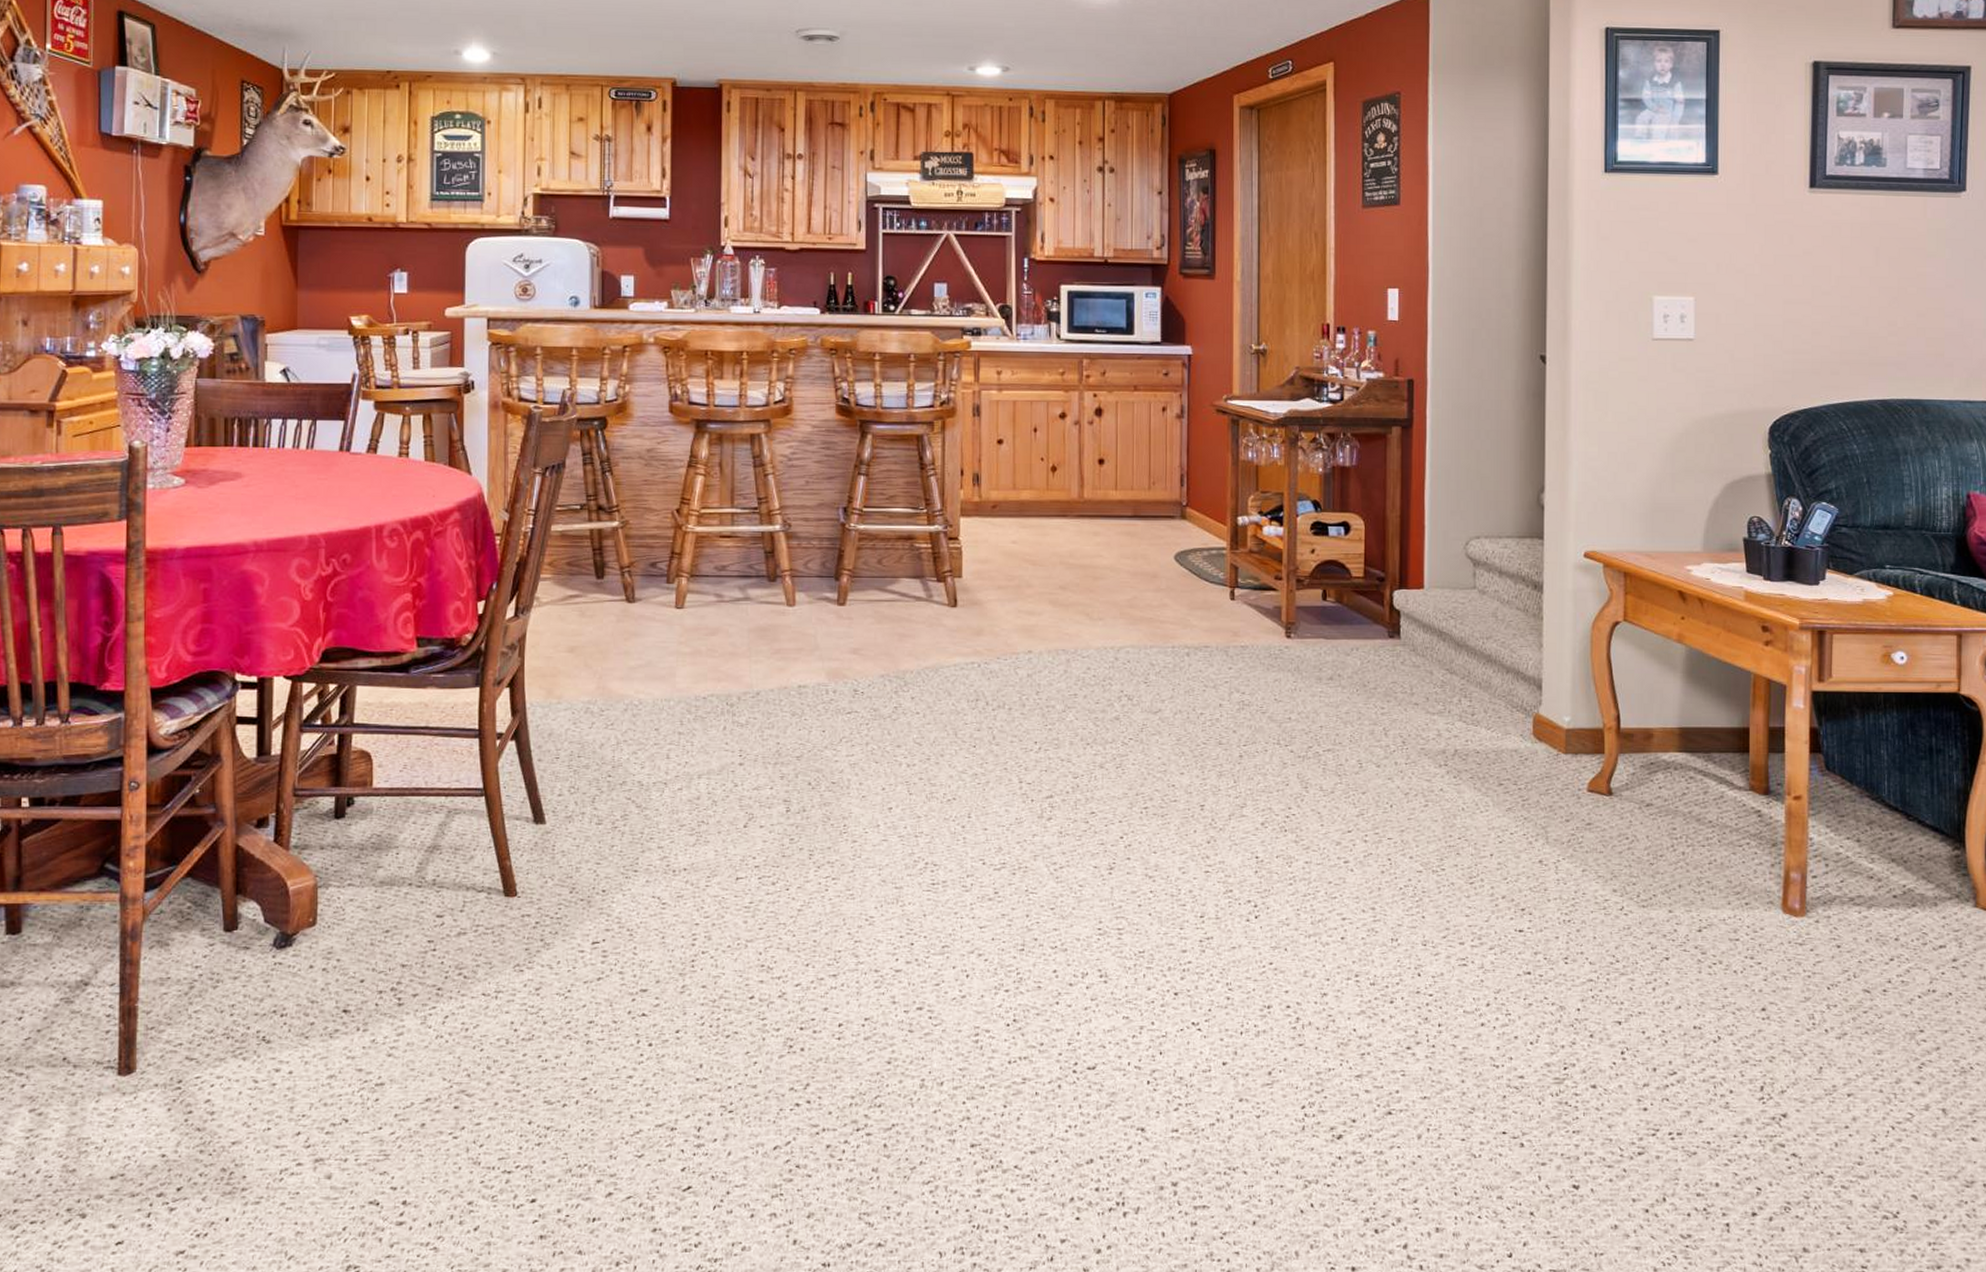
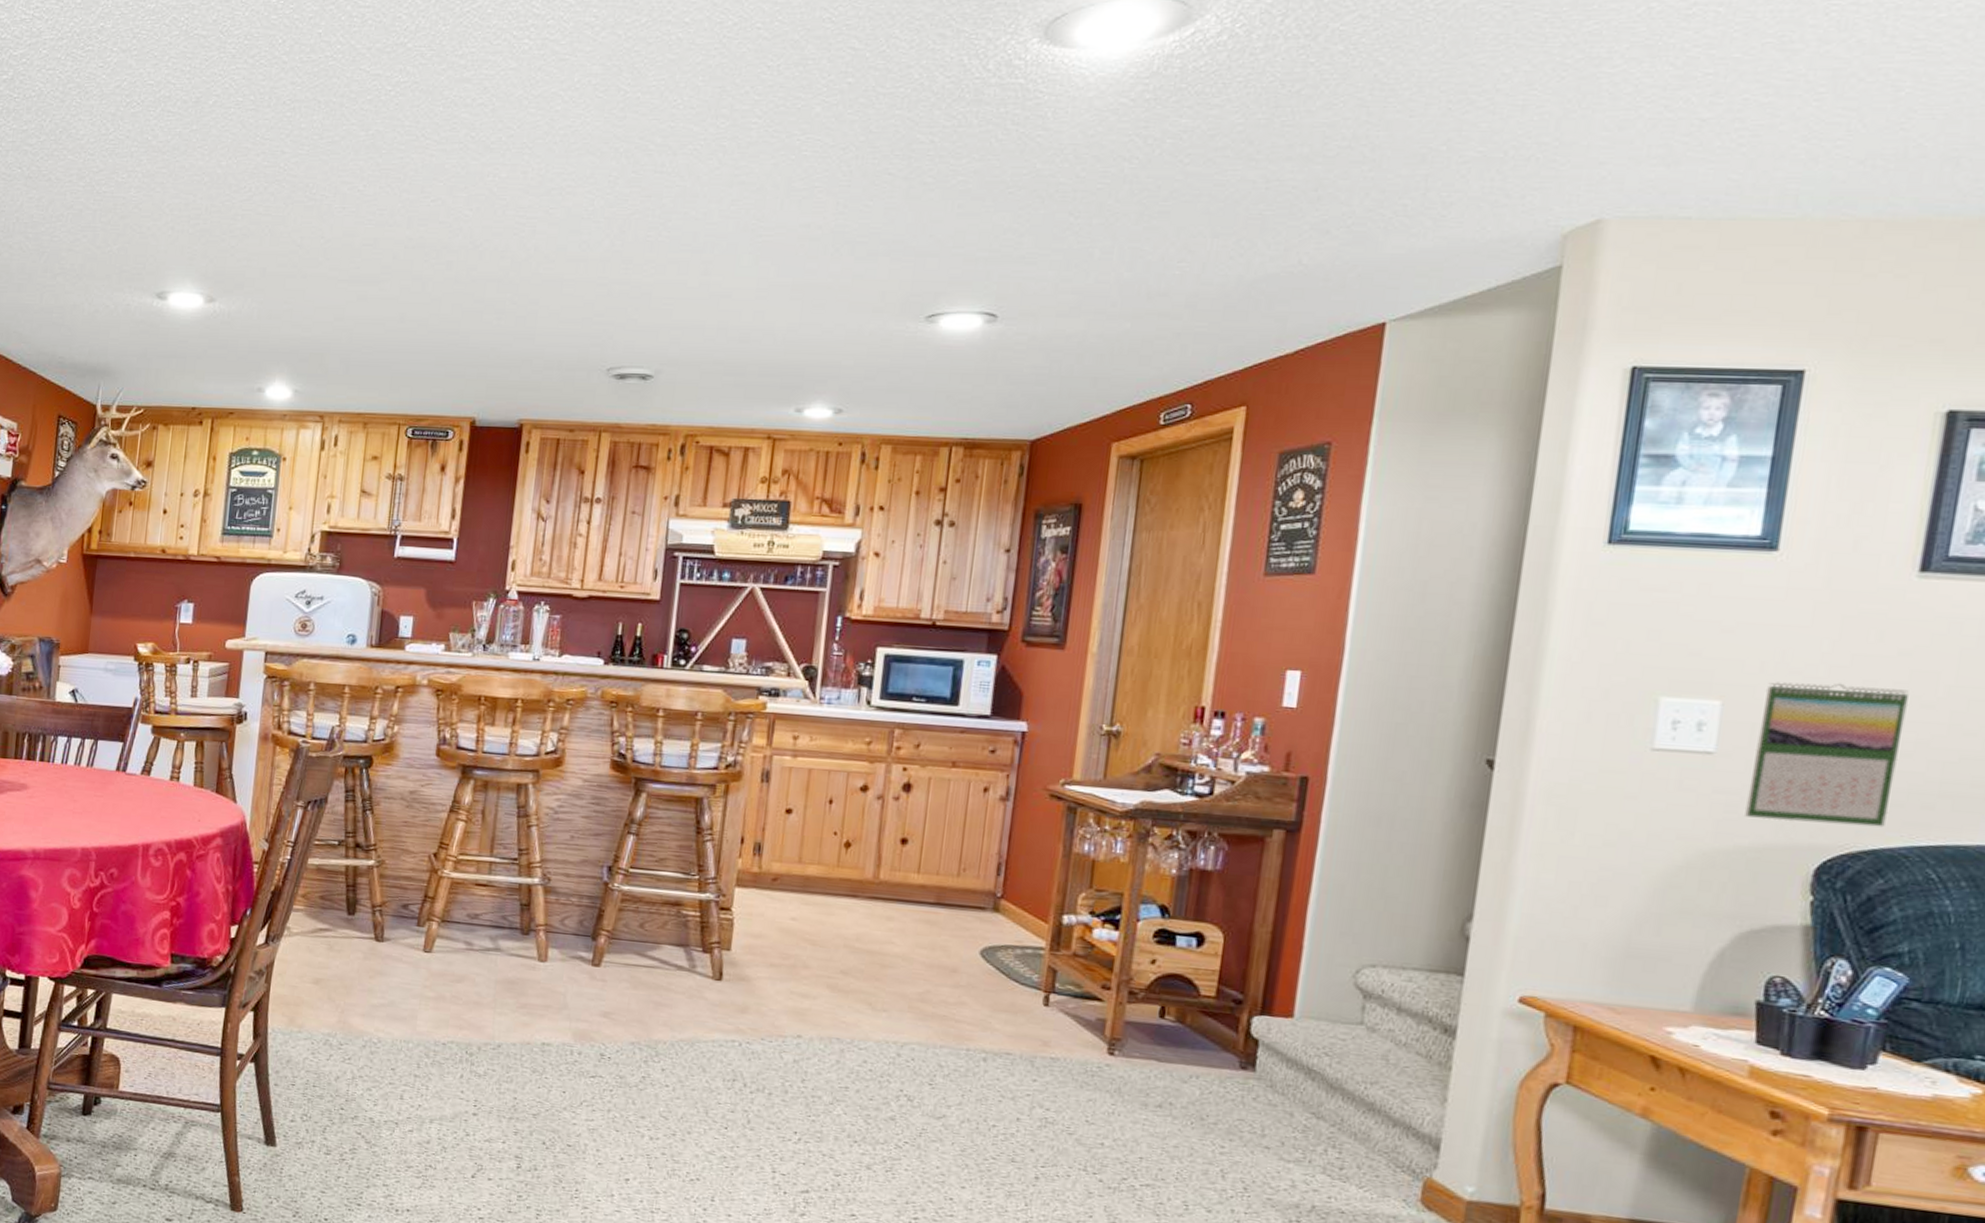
calendar: none [1720,278,1813,391] -> present [1745,682,1909,827]

